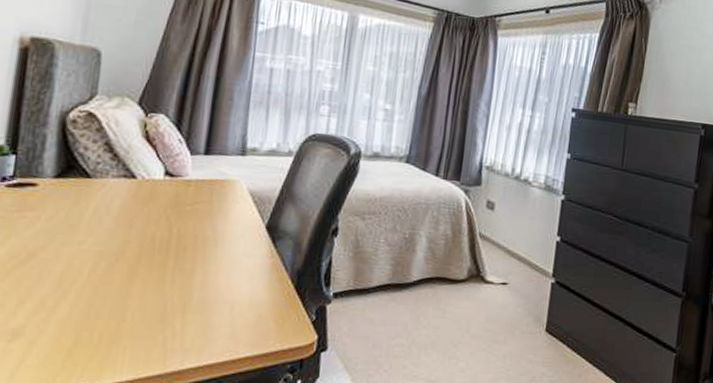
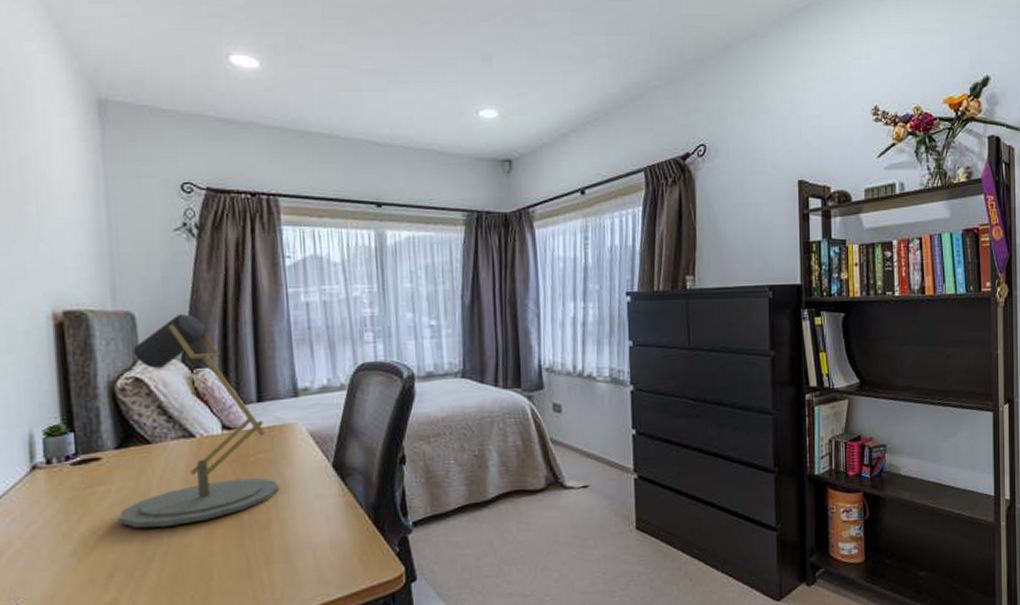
desk lamp: none [42,59,209,262] -> present [118,314,279,528]

